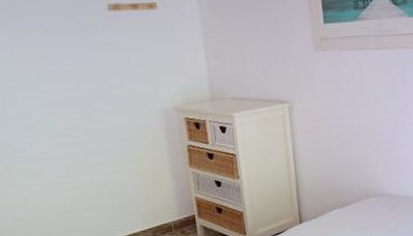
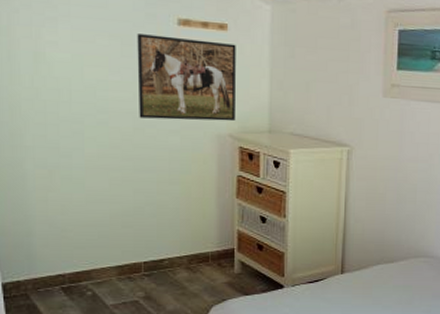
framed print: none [71,21,177,104] -> present [137,34,236,122]

